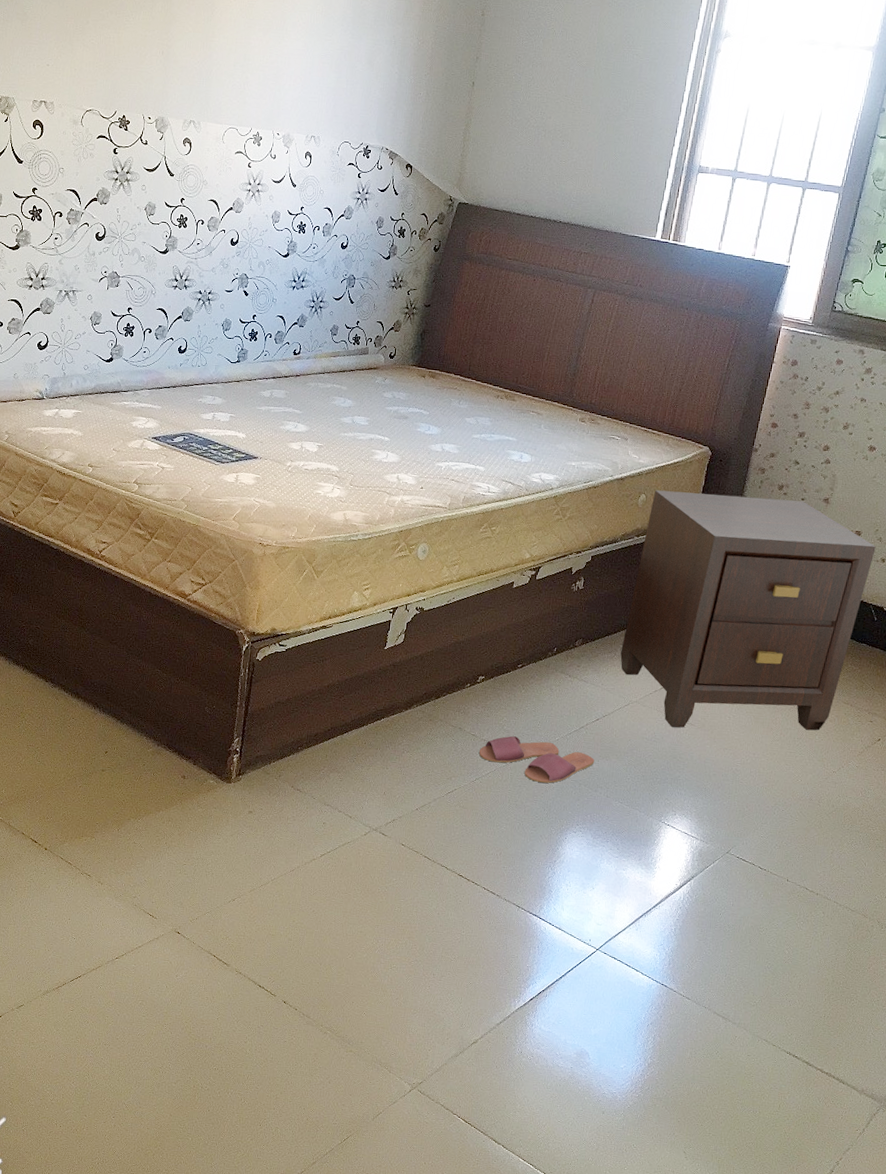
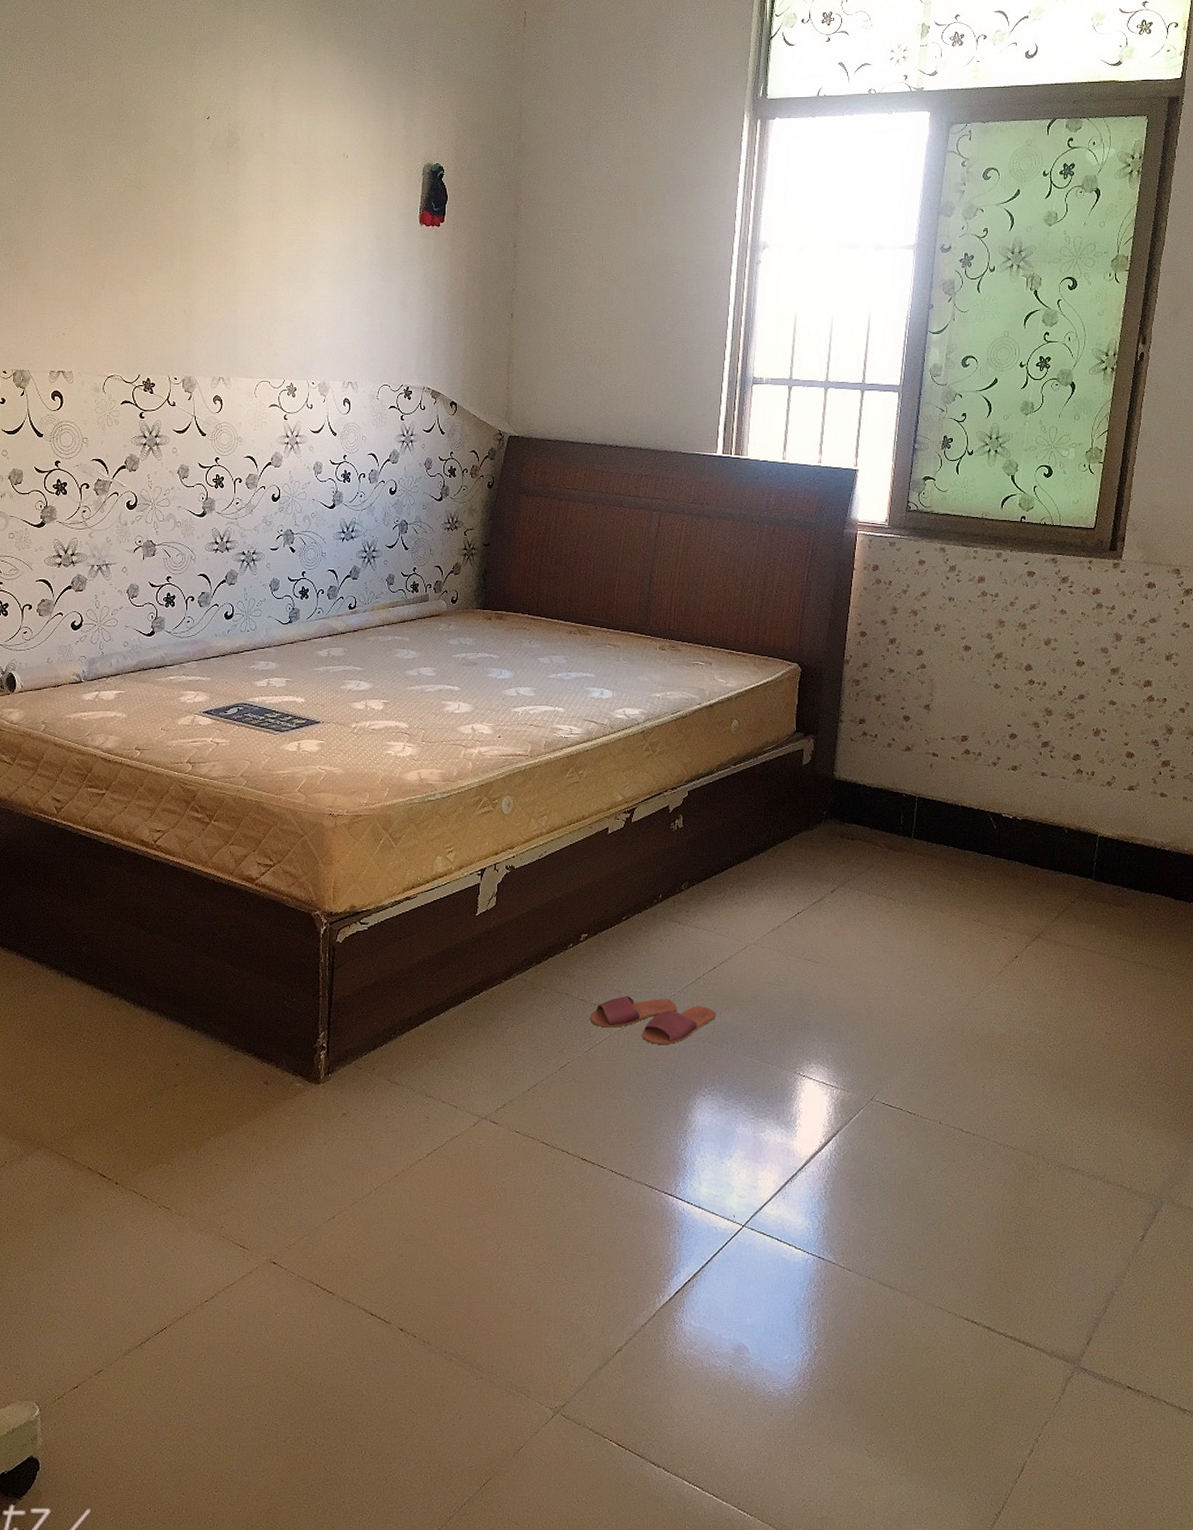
nightstand: present [620,490,876,731] -> none [731,709,985,968]

